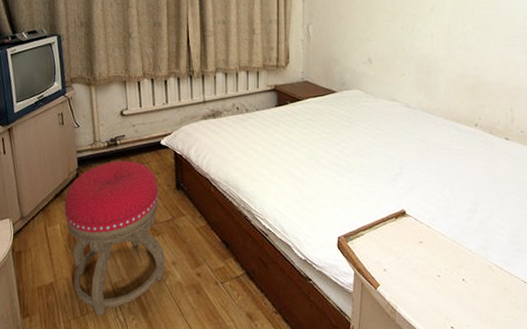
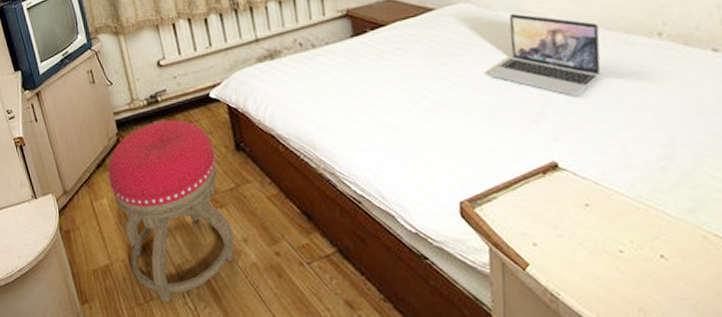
laptop: none [368,100,441,164] -> present [489,13,601,96]

